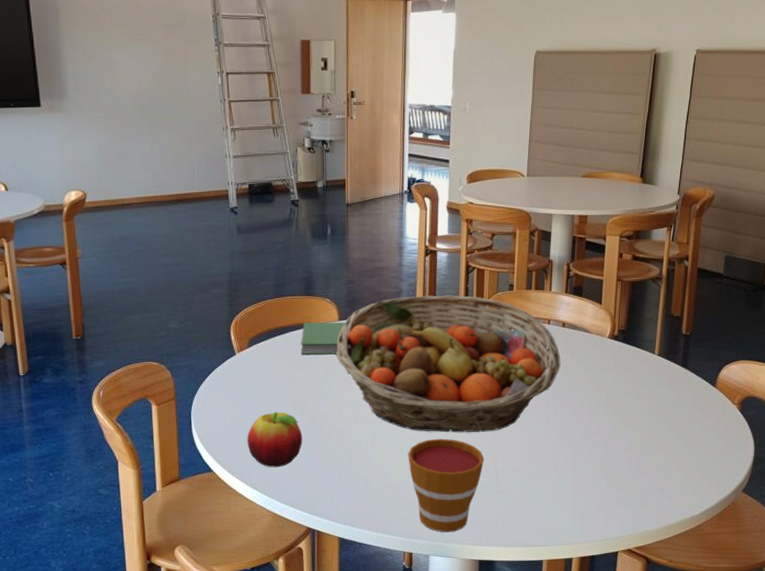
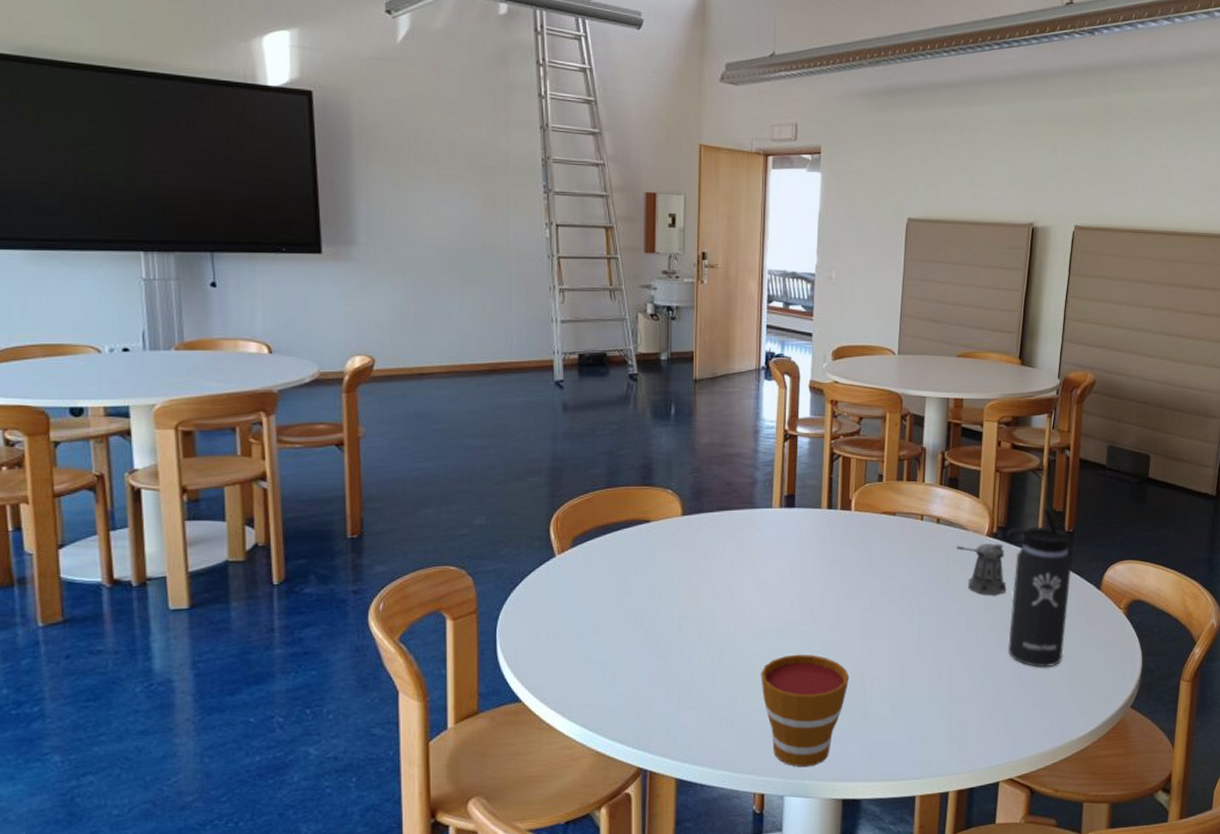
fruit: present [247,412,303,468] -> none [566,625,635,695]
hardcover book: present [301,321,350,355] -> none [636,517,694,557]
fruit basket: present [336,295,561,432] -> none [679,486,935,647]
pepper shaker: none [580,345,626,390] -> present [956,543,1006,595]
thermos bottle: none [627,313,688,455] -> present [1006,508,1072,668]

